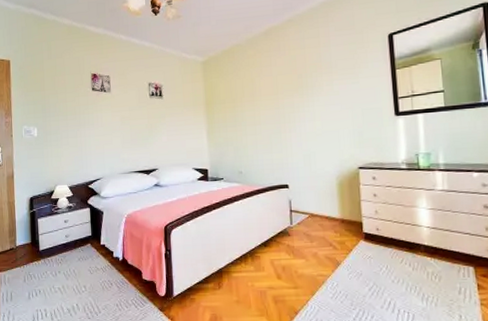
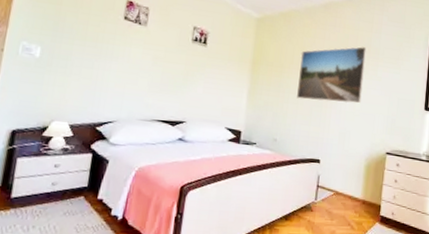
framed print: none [250,64,321,129] -> present [297,46,367,104]

